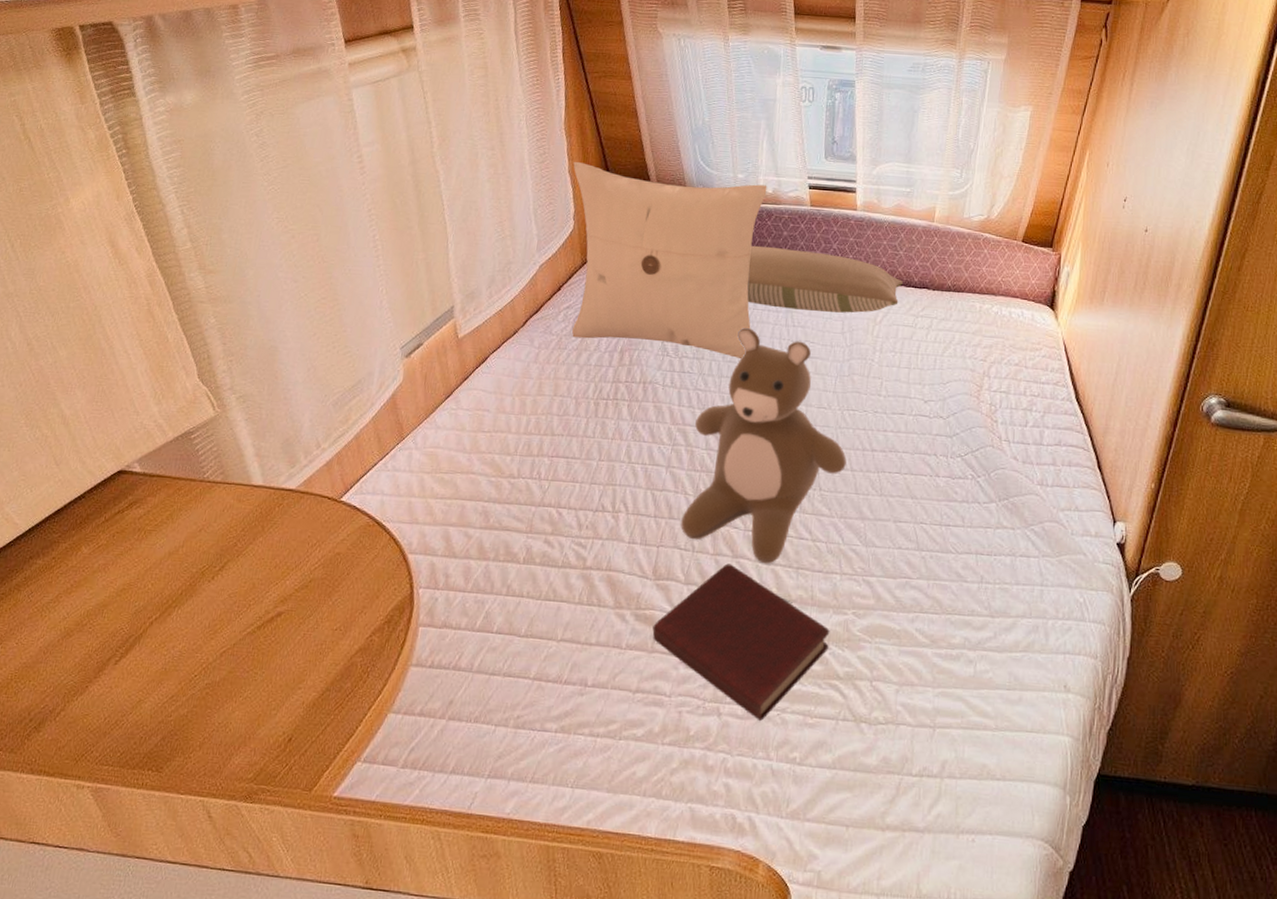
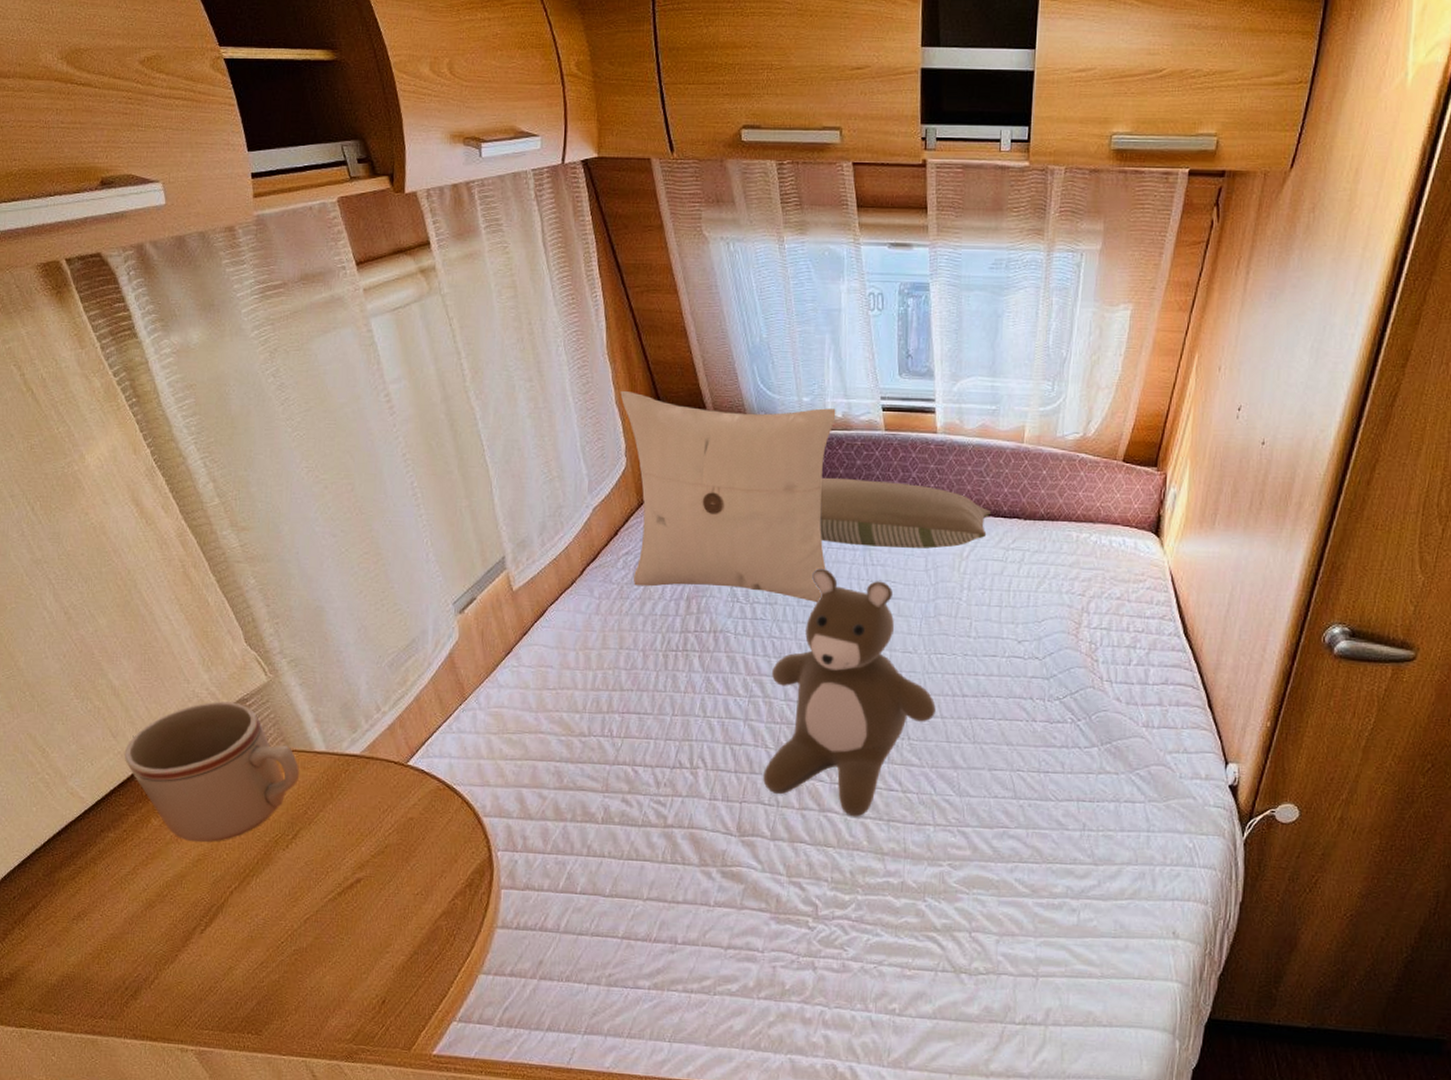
mug: none [64,433,235,572] -> present [124,701,300,843]
book: present [652,563,830,722] -> none [740,818,925,975]

